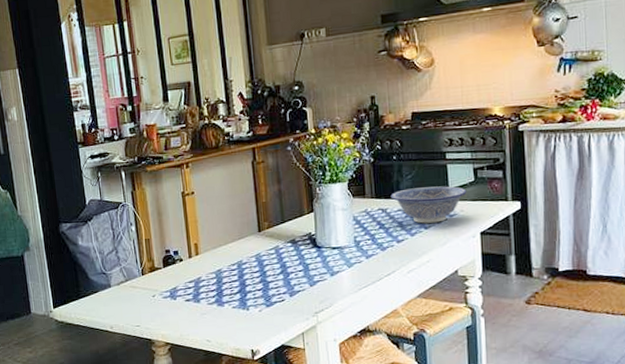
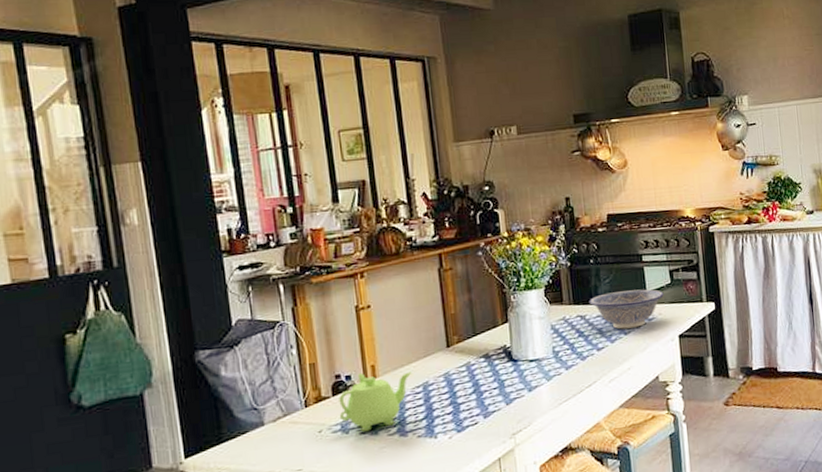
teapot: none [168,249,229,300] -> present [339,371,412,432]

